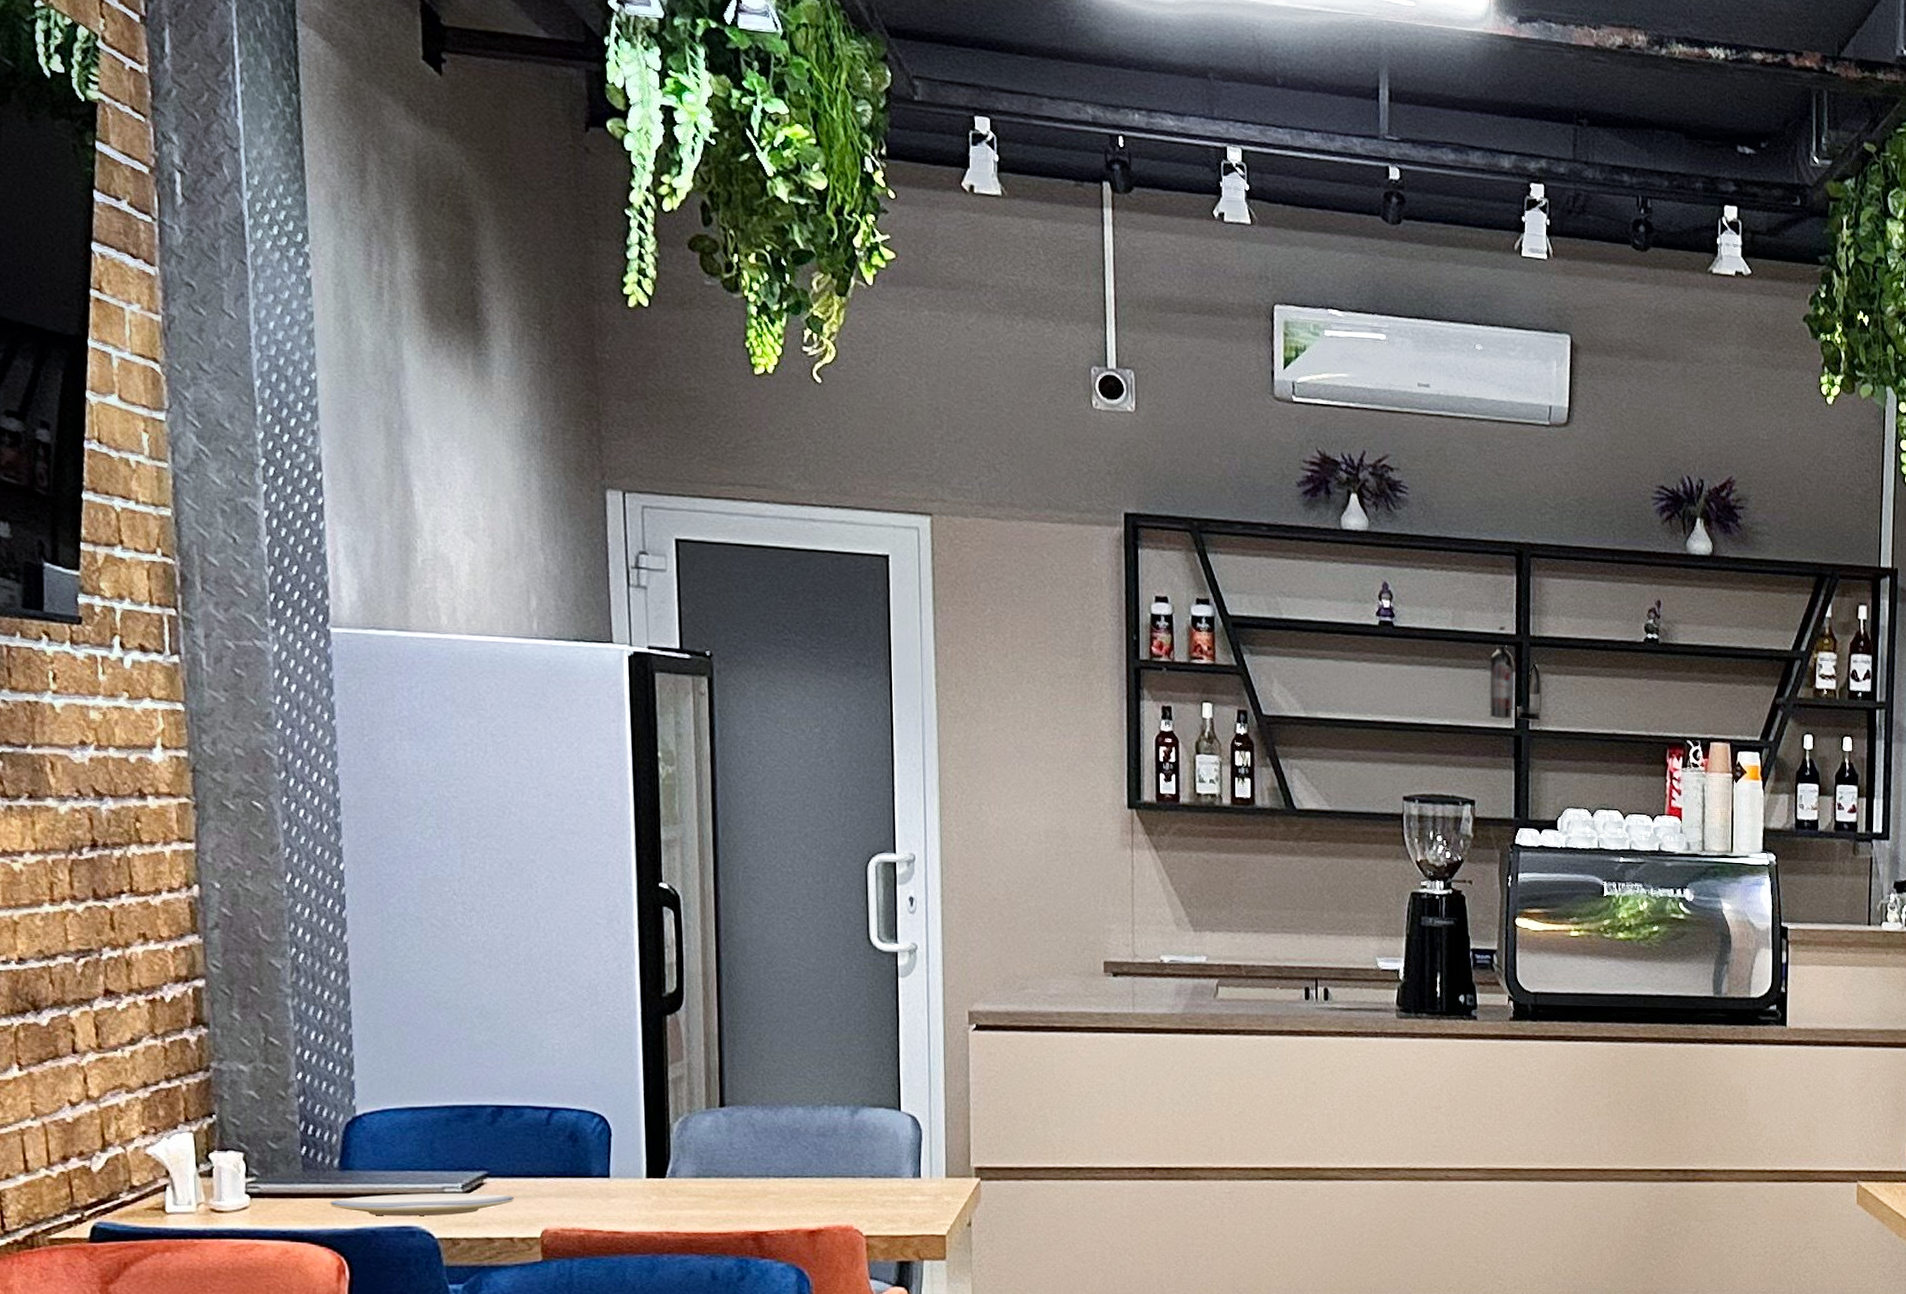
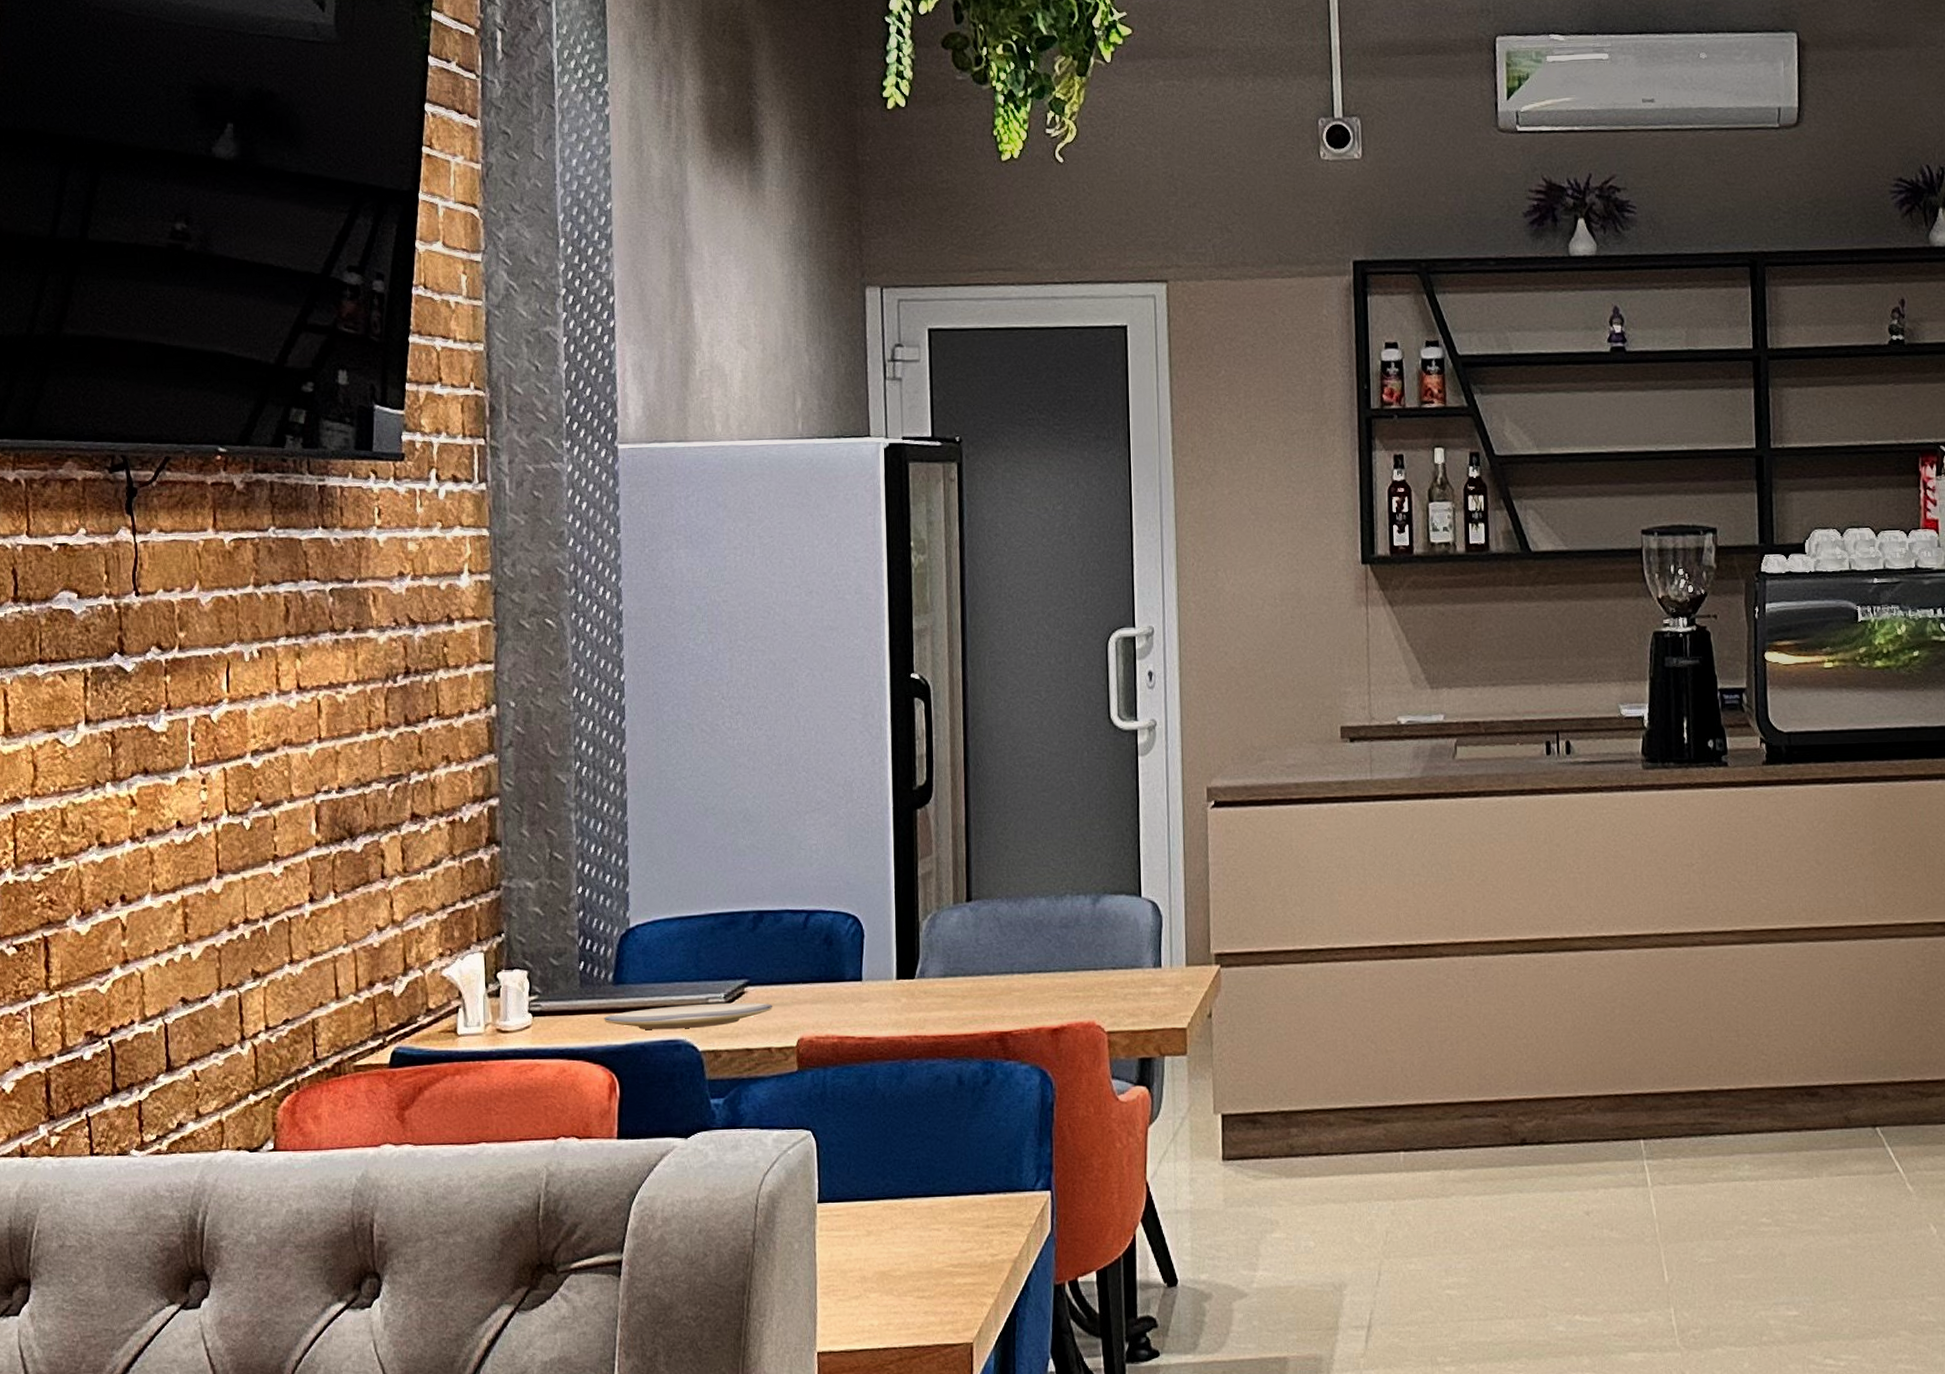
wine bottle: present [1490,627,1514,719] -> none [1727,342,1753,439]
wine bottle: present [1517,661,1542,721] -> none [1757,375,1783,439]

